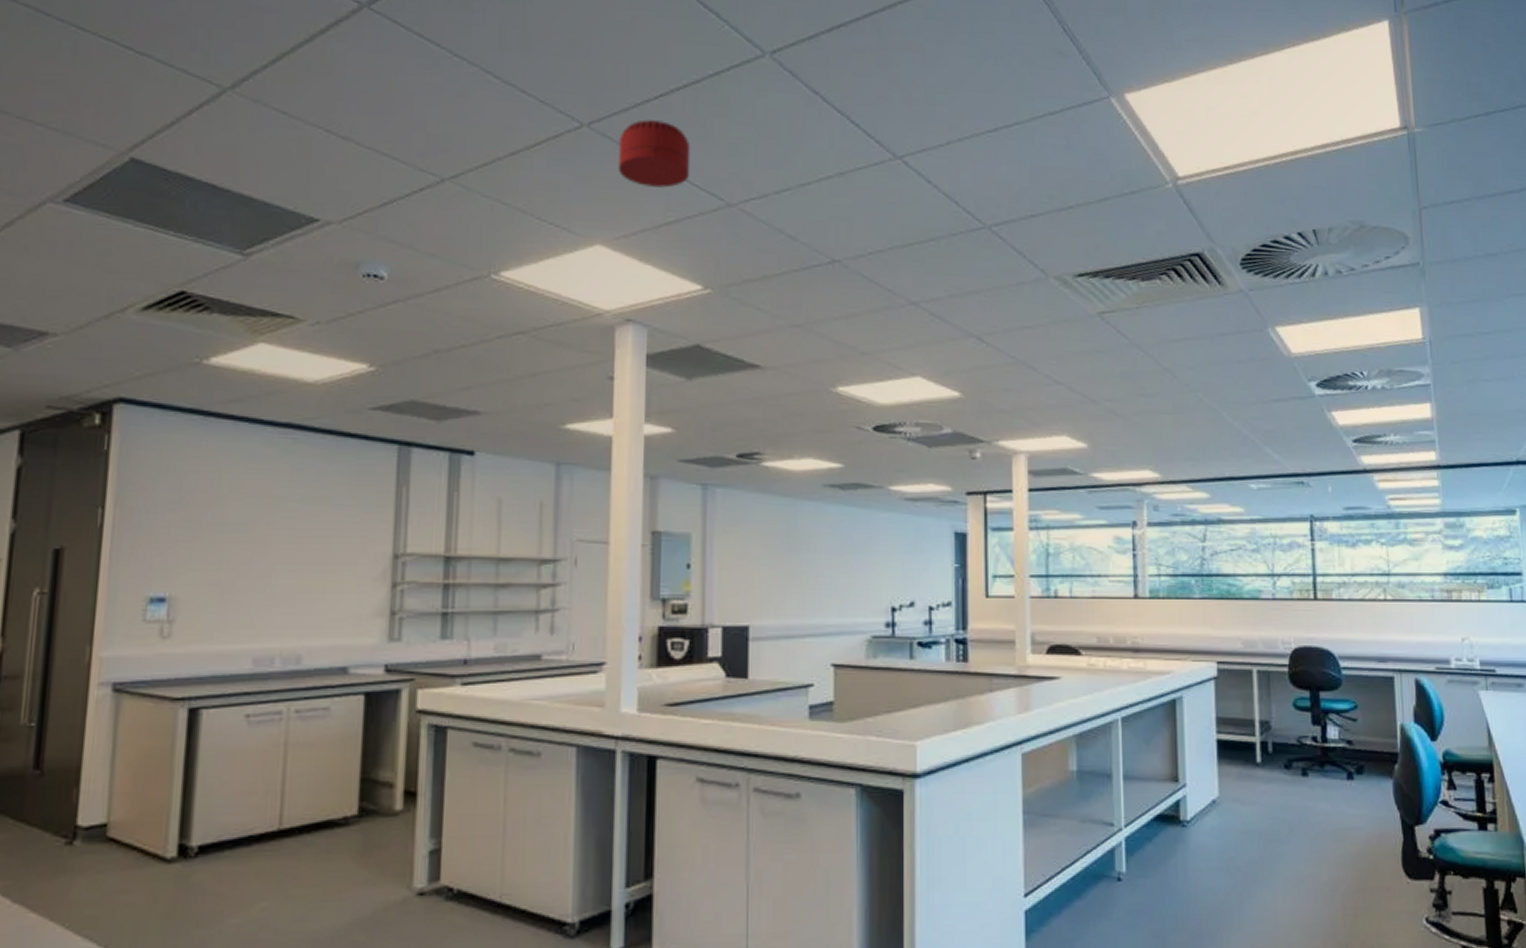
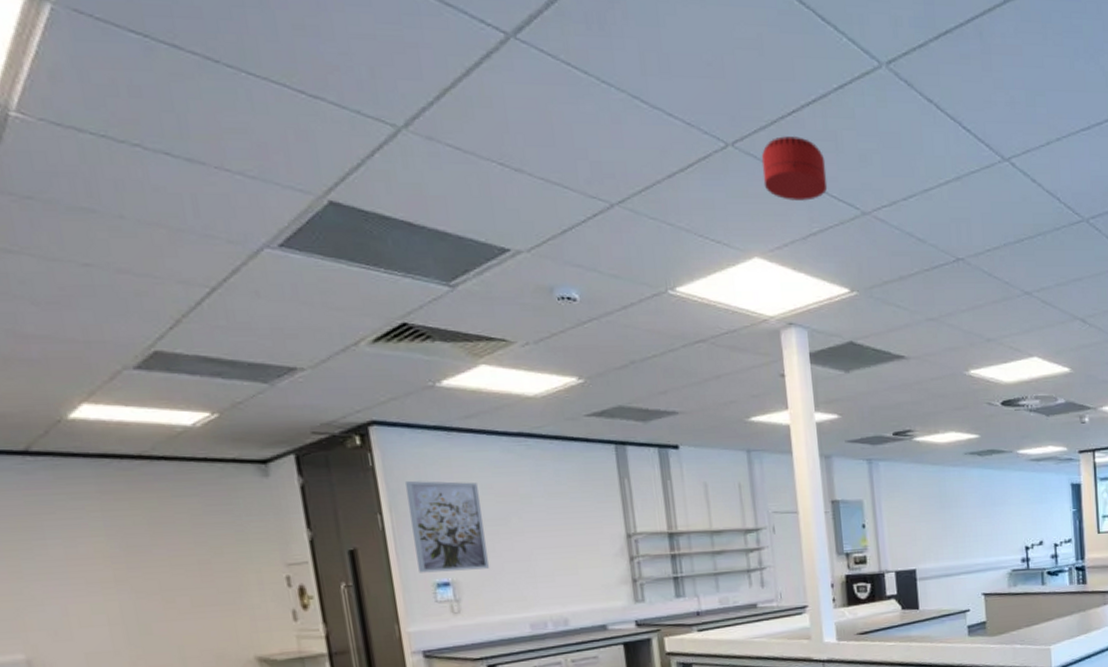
wall art: none [132,470,225,584] -> present [406,480,490,573]

